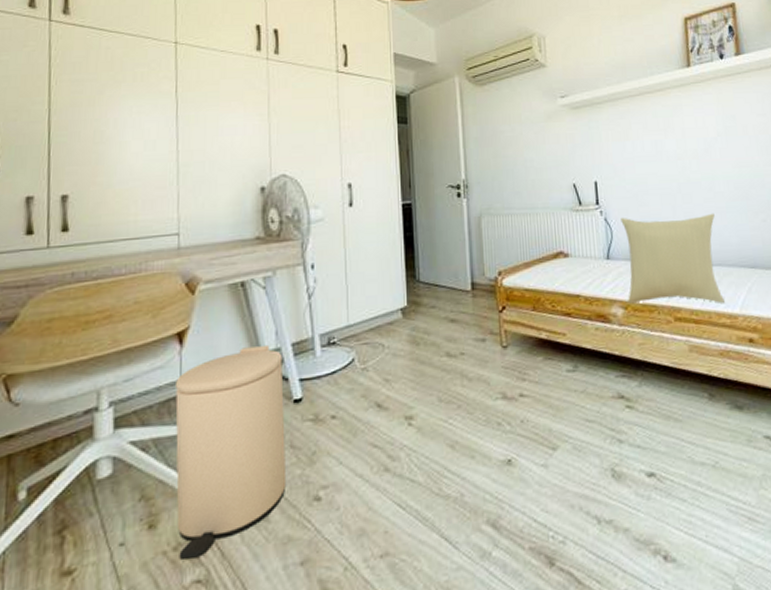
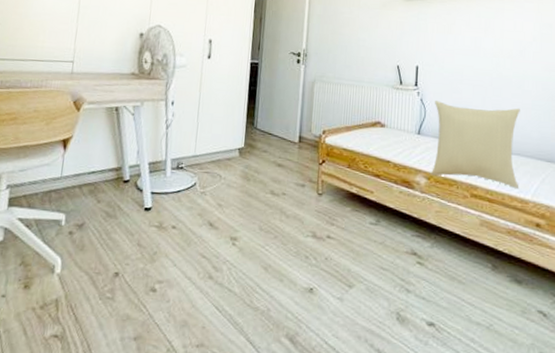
pedal bin: present [175,344,287,561] -> none [43,160,141,319]

